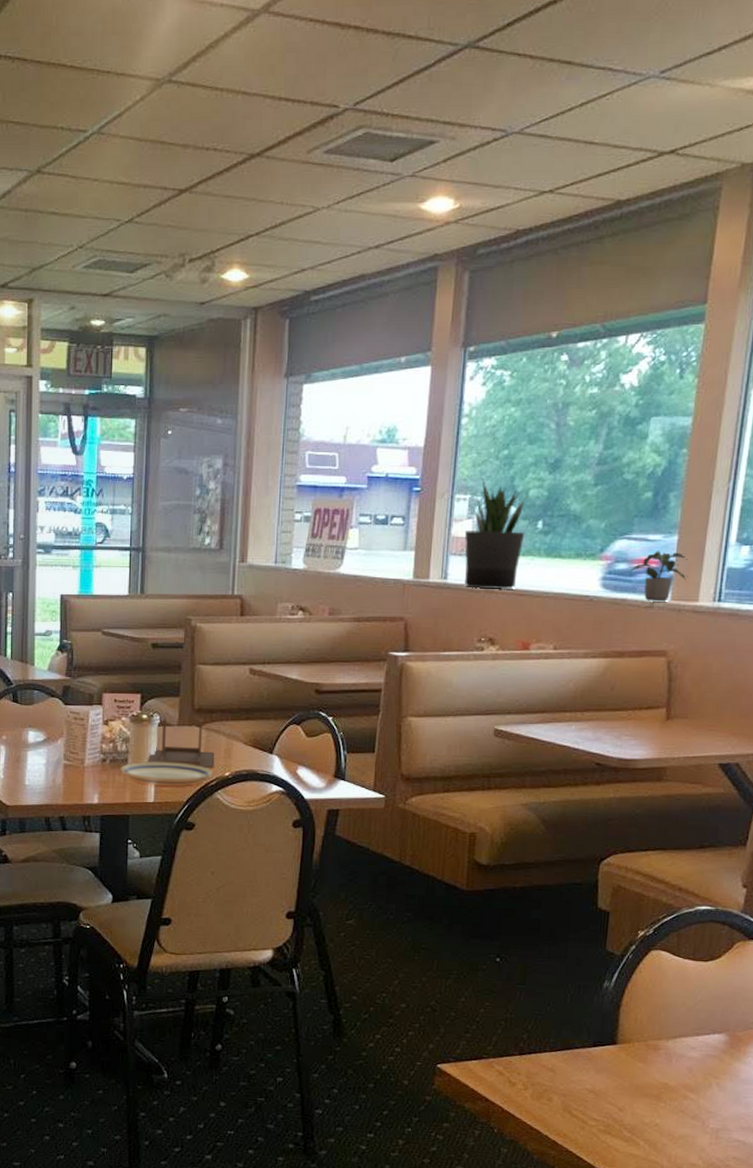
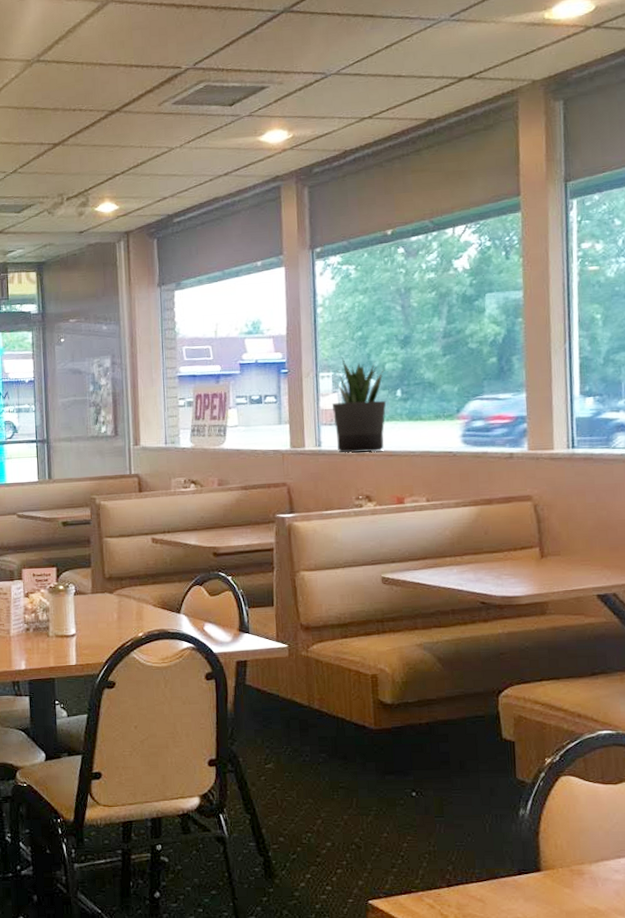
plate: present [120,761,213,787] -> none [43,627,128,650]
napkin holder: present [146,717,215,769] -> none [66,585,129,631]
potted plant: present [630,551,688,602] -> none [487,408,541,453]

